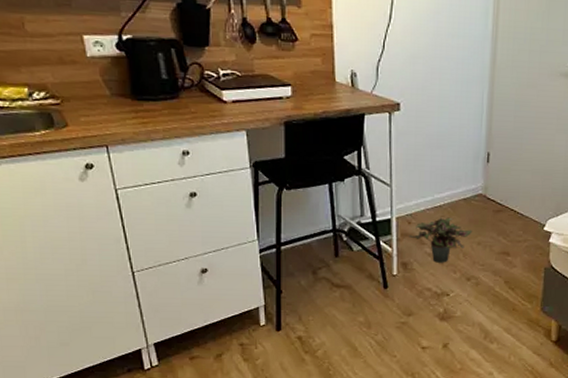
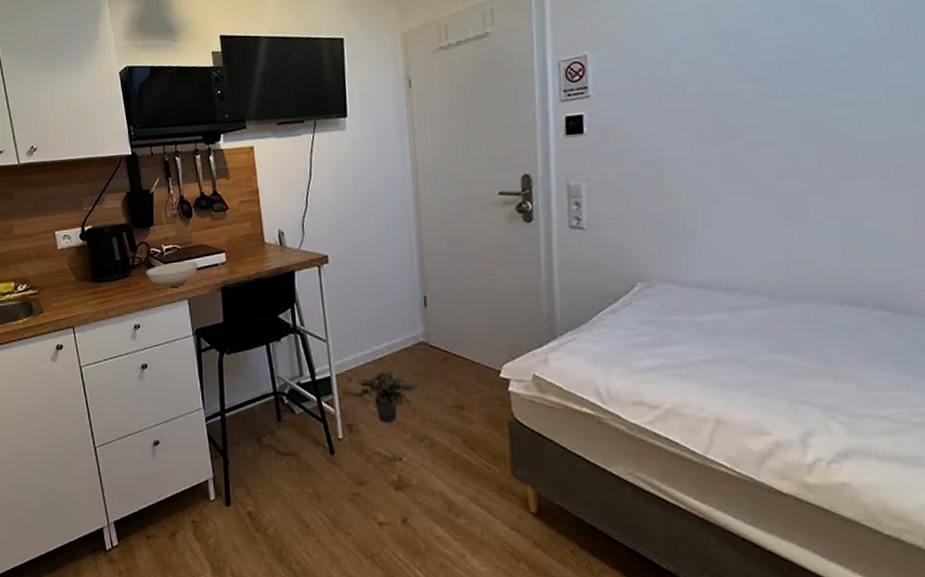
bowl: none [198,89,260,117] -> present [146,261,198,288]

